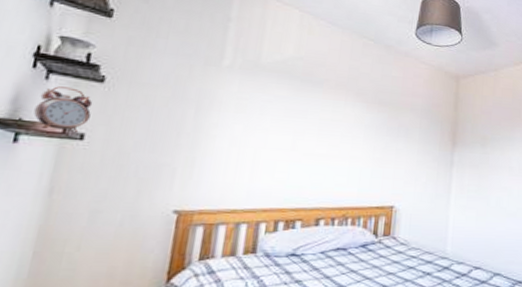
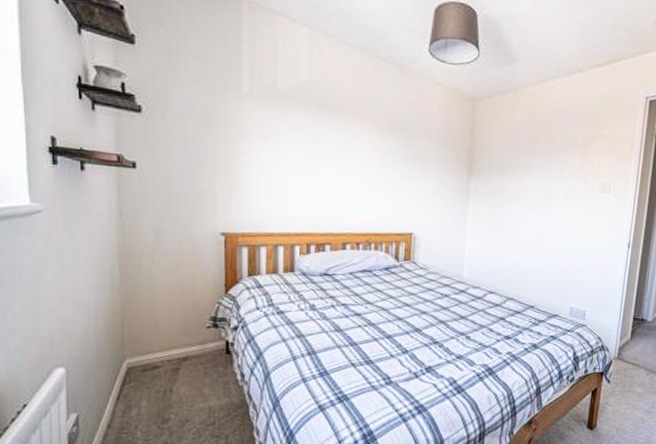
alarm clock: present [34,86,93,133] -> none [91,117,136,162]

